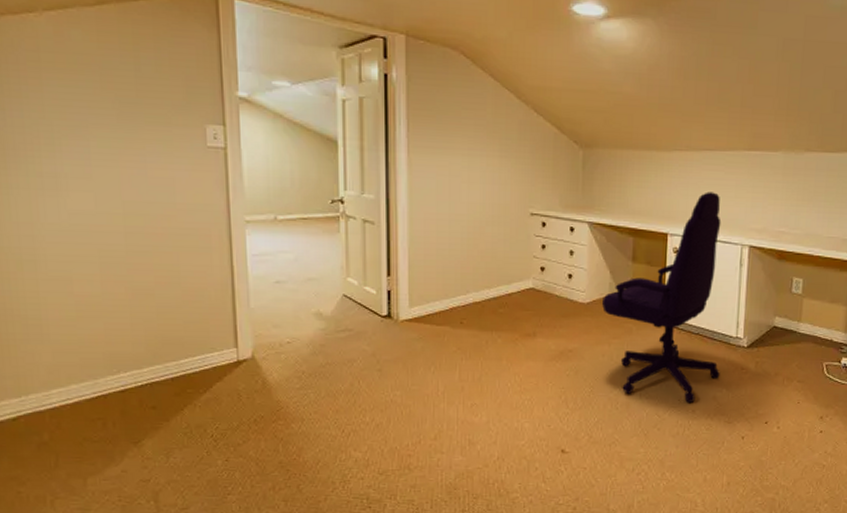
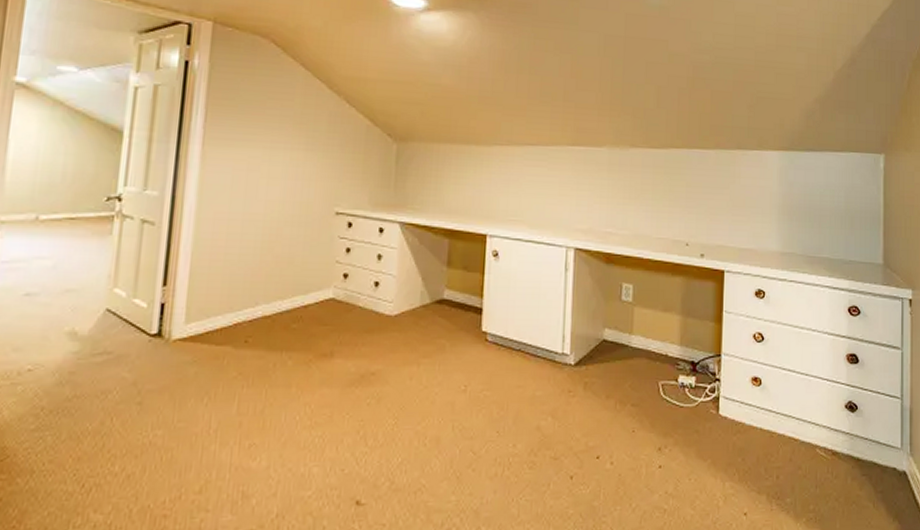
office chair: present [601,191,721,404] -> none [410,189,545,436]

